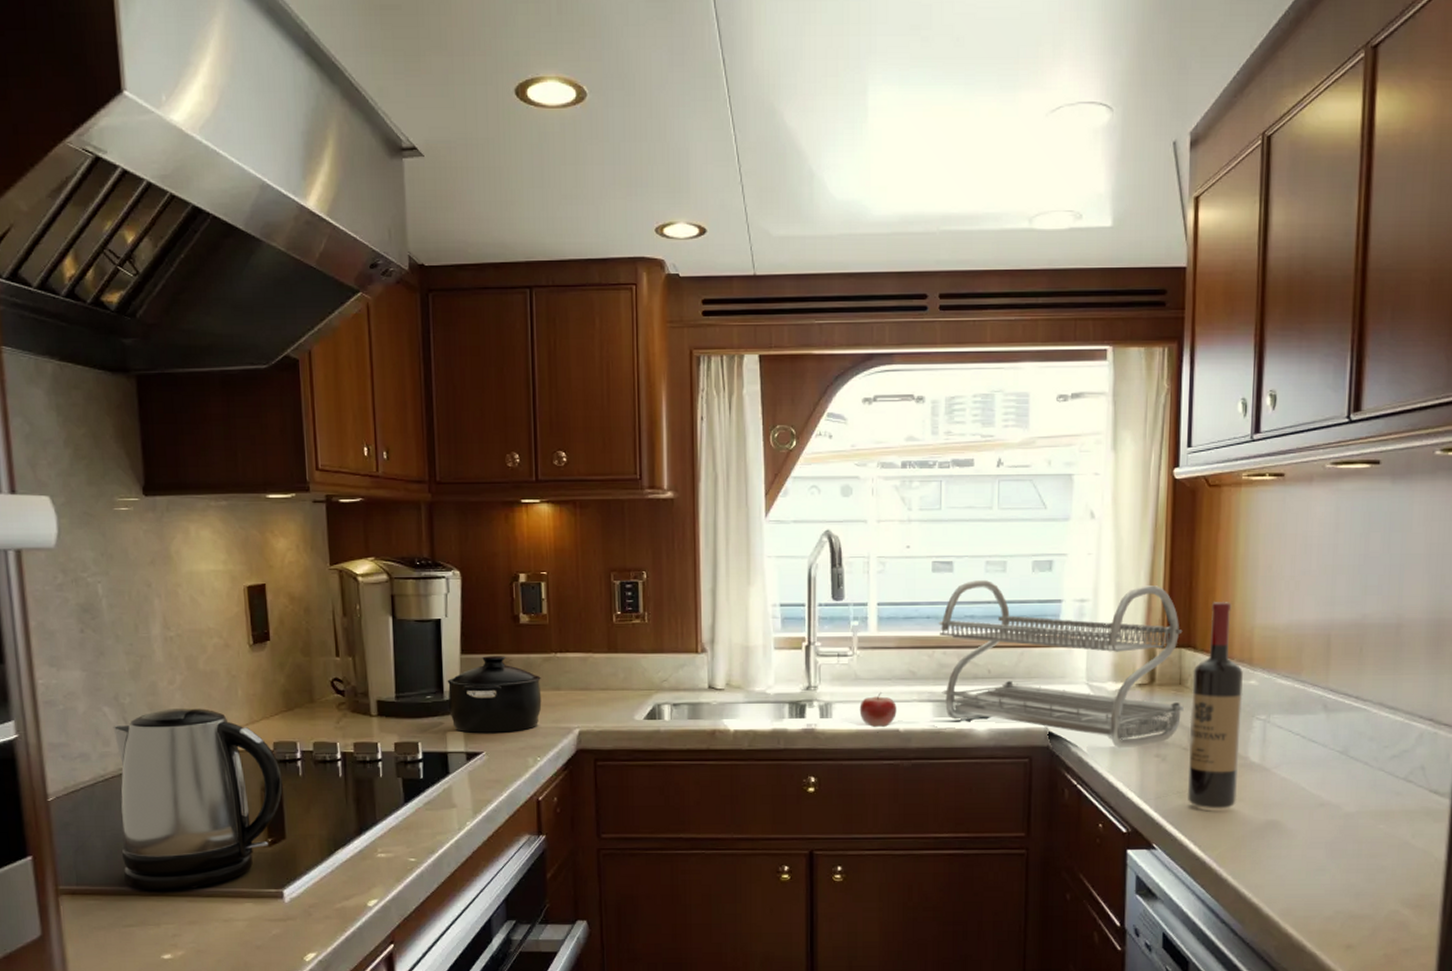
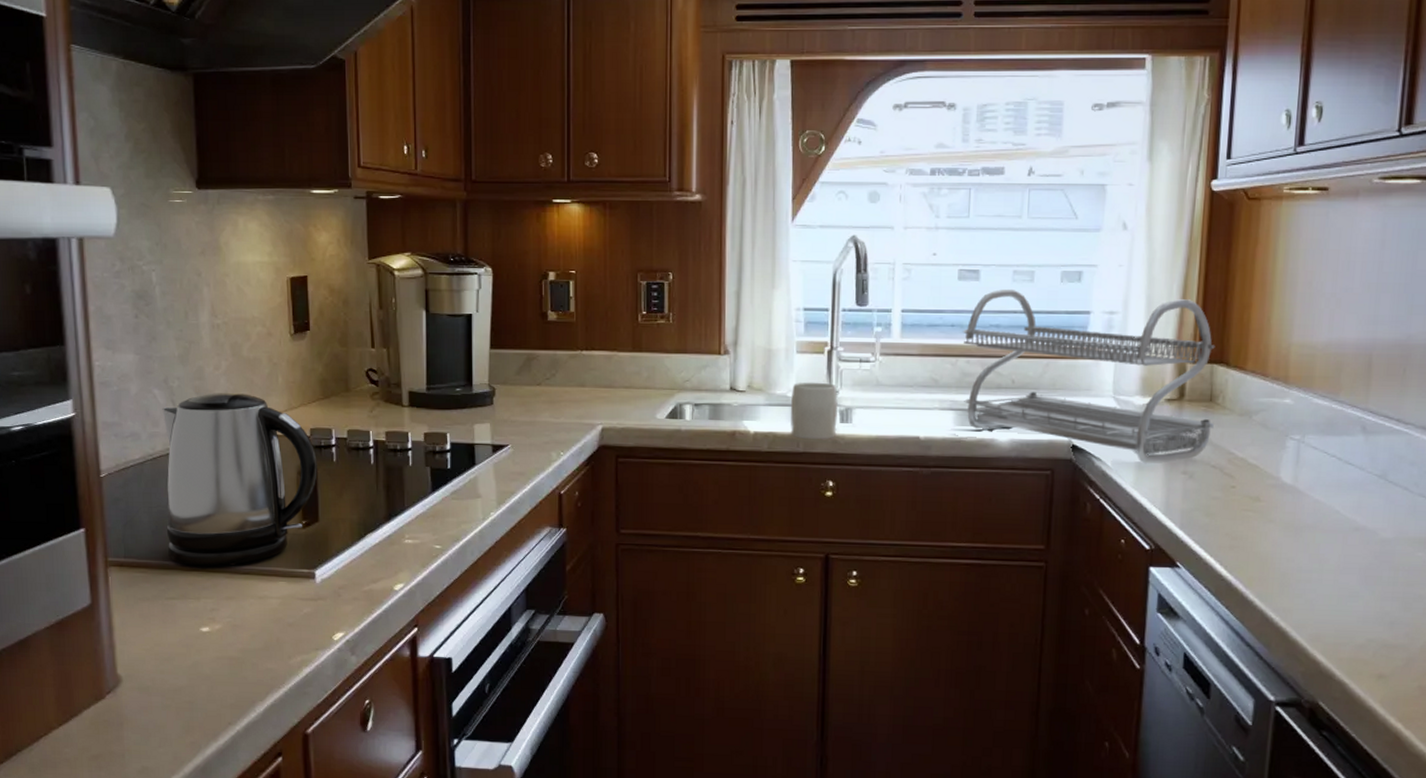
saucepan: present [447,656,542,733] -> none [476,351,567,427]
mug: none [769,678,817,736] -> present [790,382,838,440]
fruit: present [859,692,897,728] -> none [880,399,918,435]
wine bottle: present [1187,601,1243,809] -> none [1214,317,1278,530]

